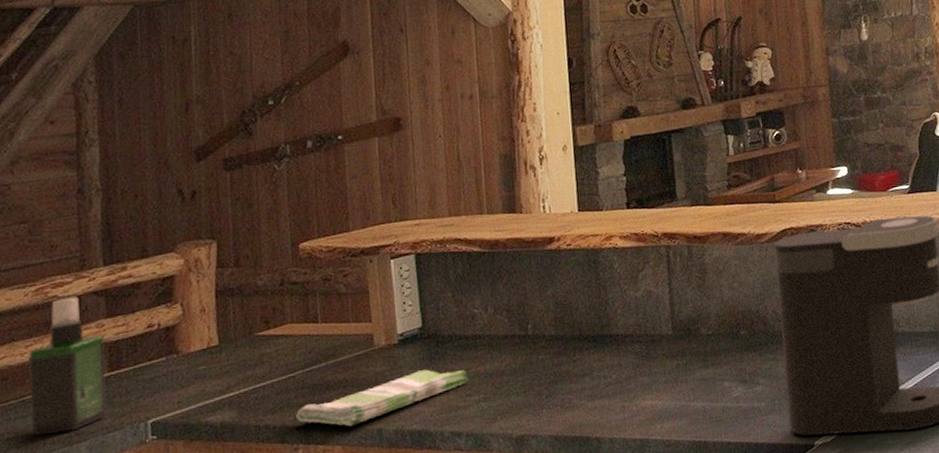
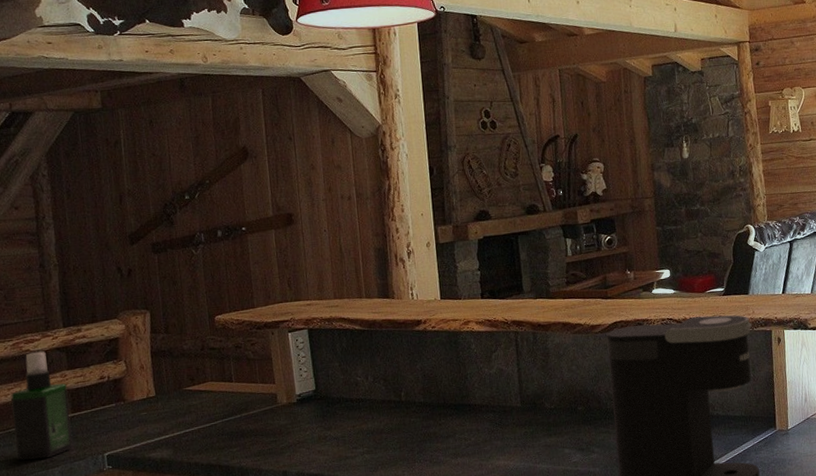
dish towel: present [296,369,468,427] -> none [218,425,354,468]

